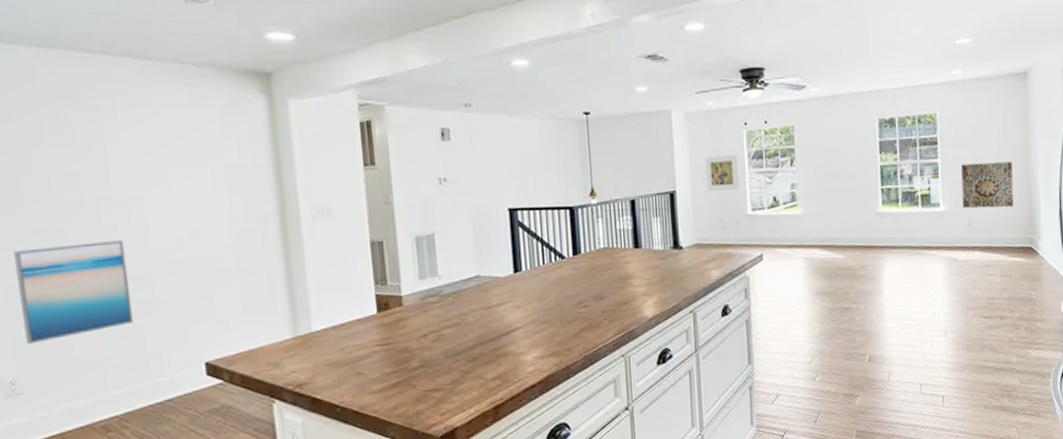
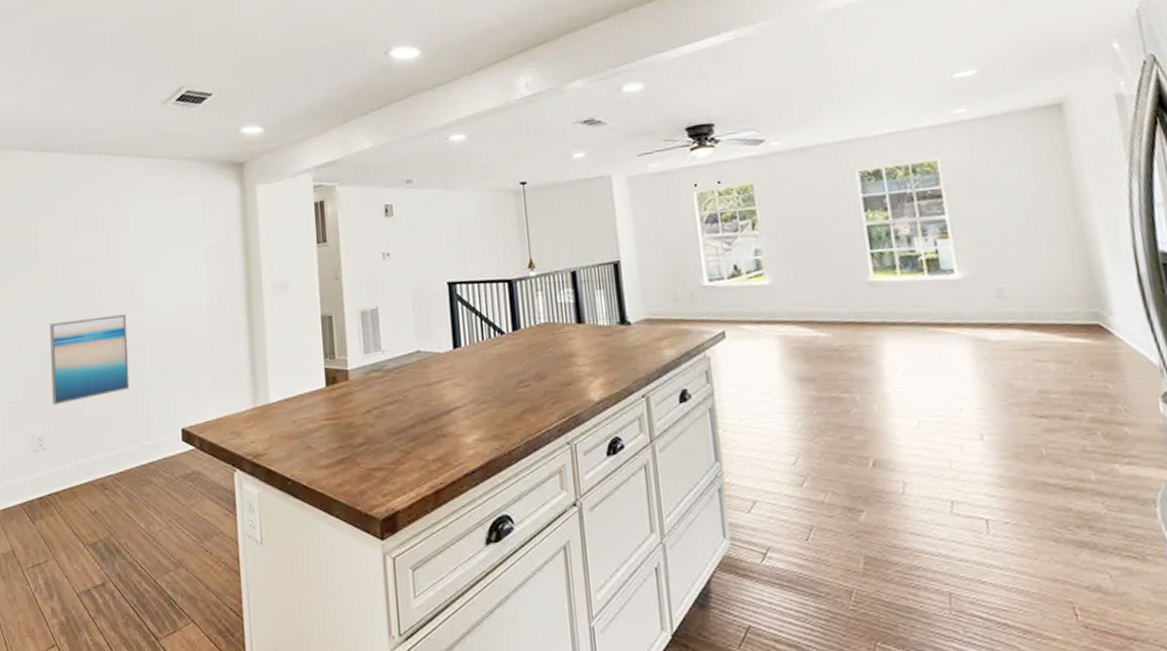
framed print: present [705,154,740,191] -> none [651,219,693,260]
wall art: present [962,161,1014,209] -> none [979,214,1065,275]

